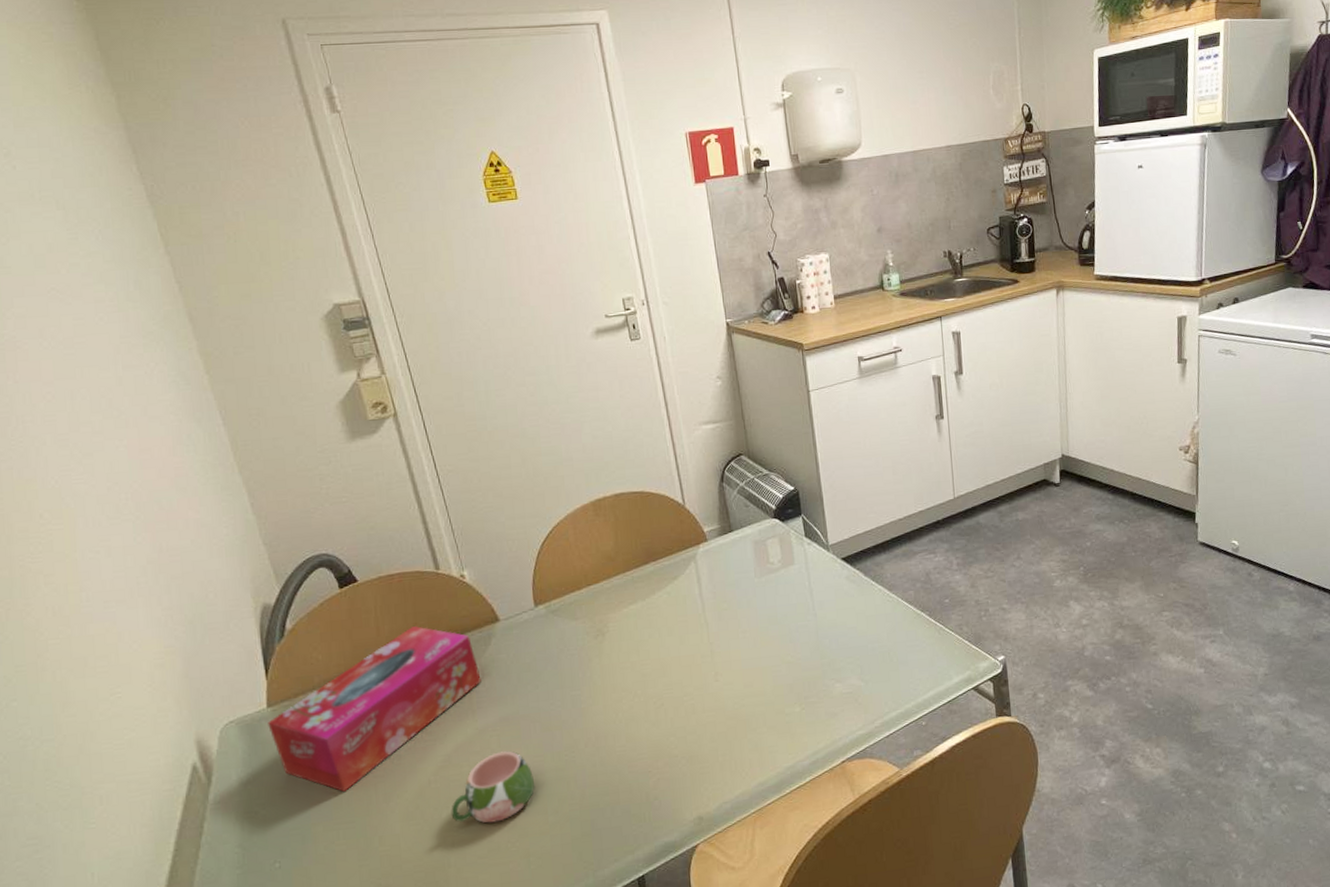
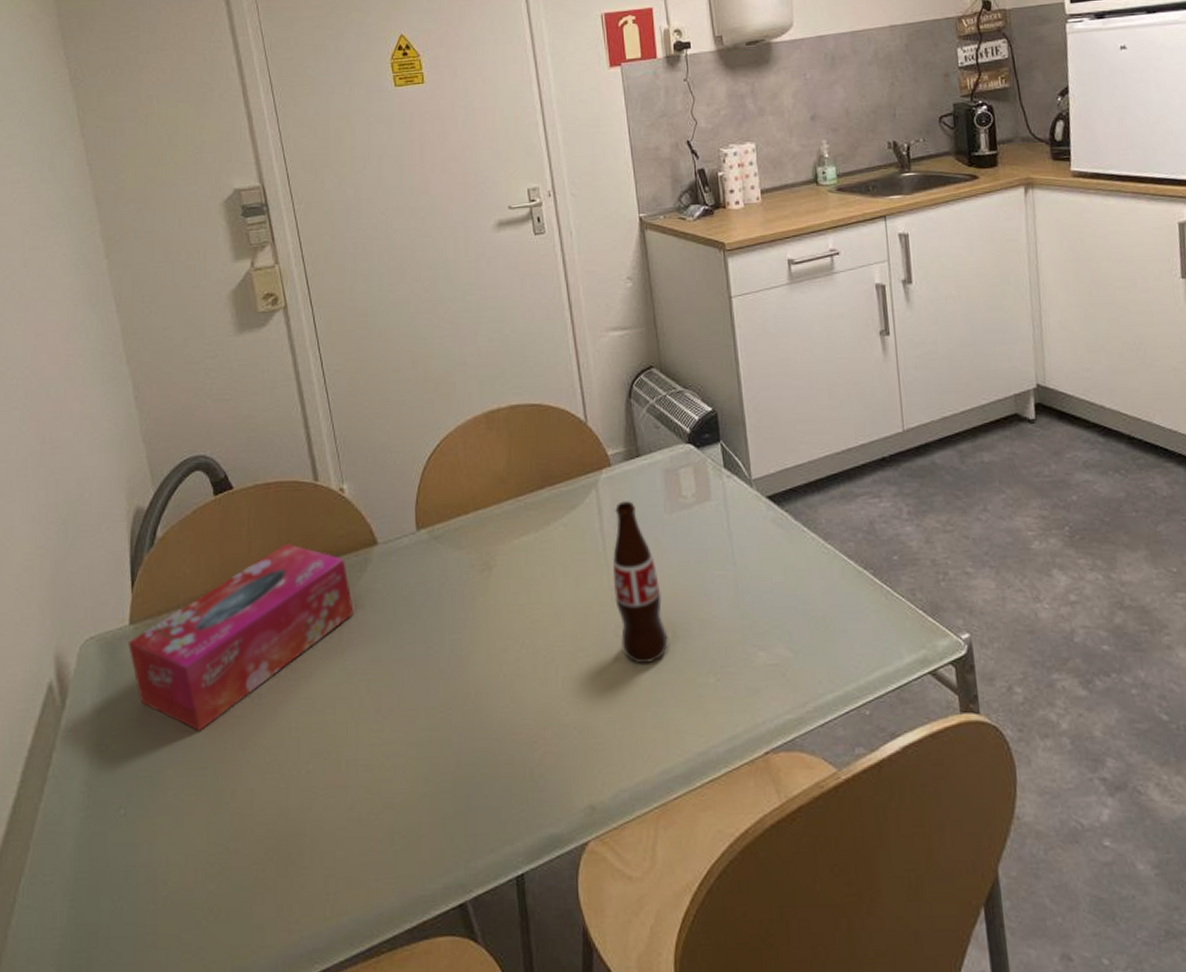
mug: present [451,751,534,823] -> none [311,700,404,787]
bottle: none [711,569,761,701] -> present [612,501,668,663]

